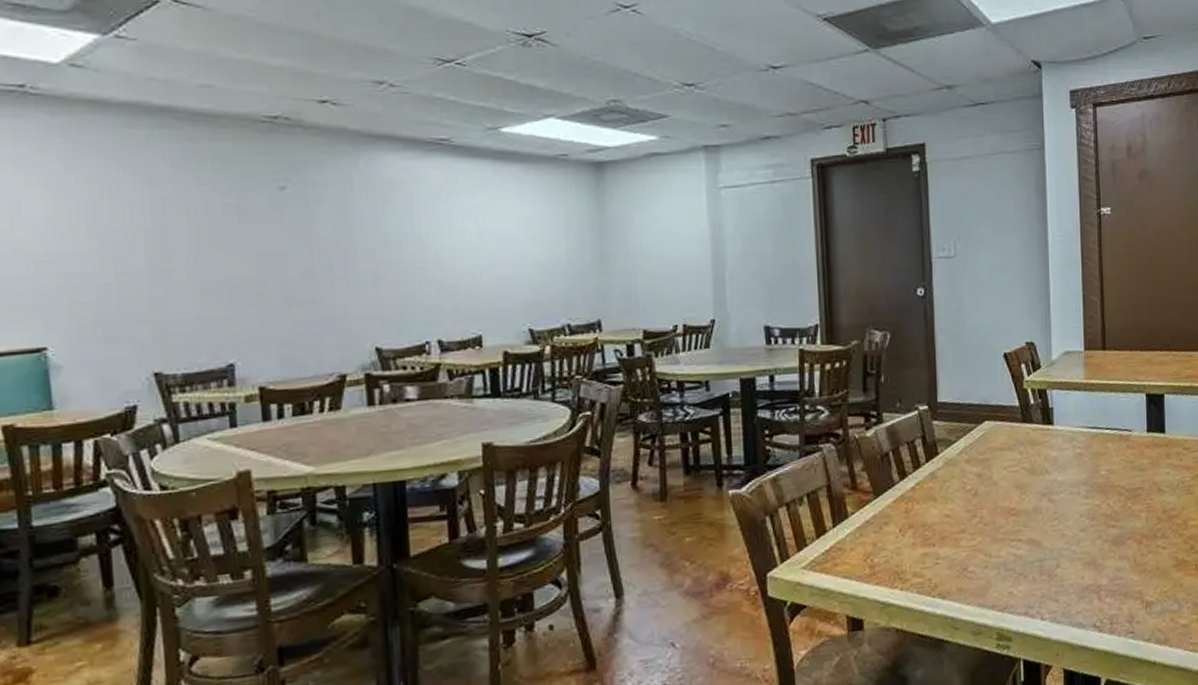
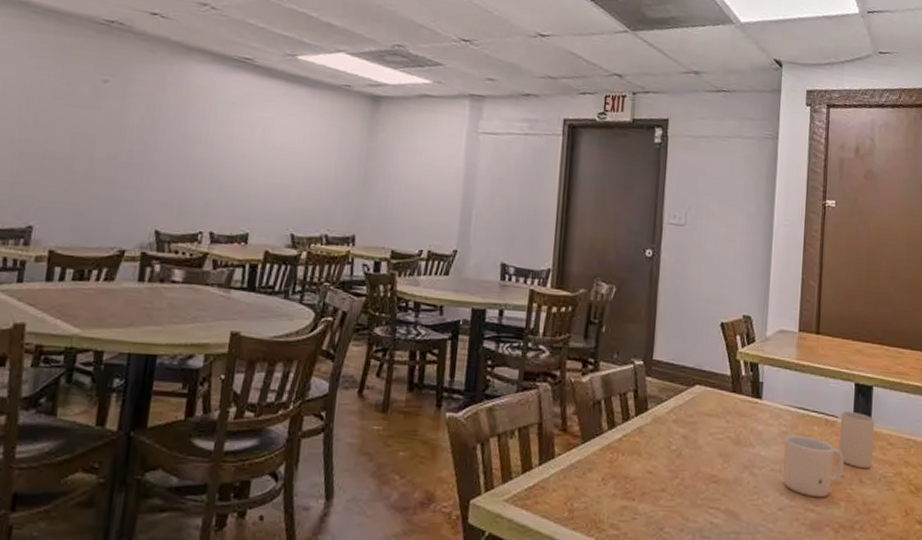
mug: none [1079,454,1142,514] -> present [783,435,844,498]
cup: none [1134,423,1170,477] -> present [838,411,875,468]

